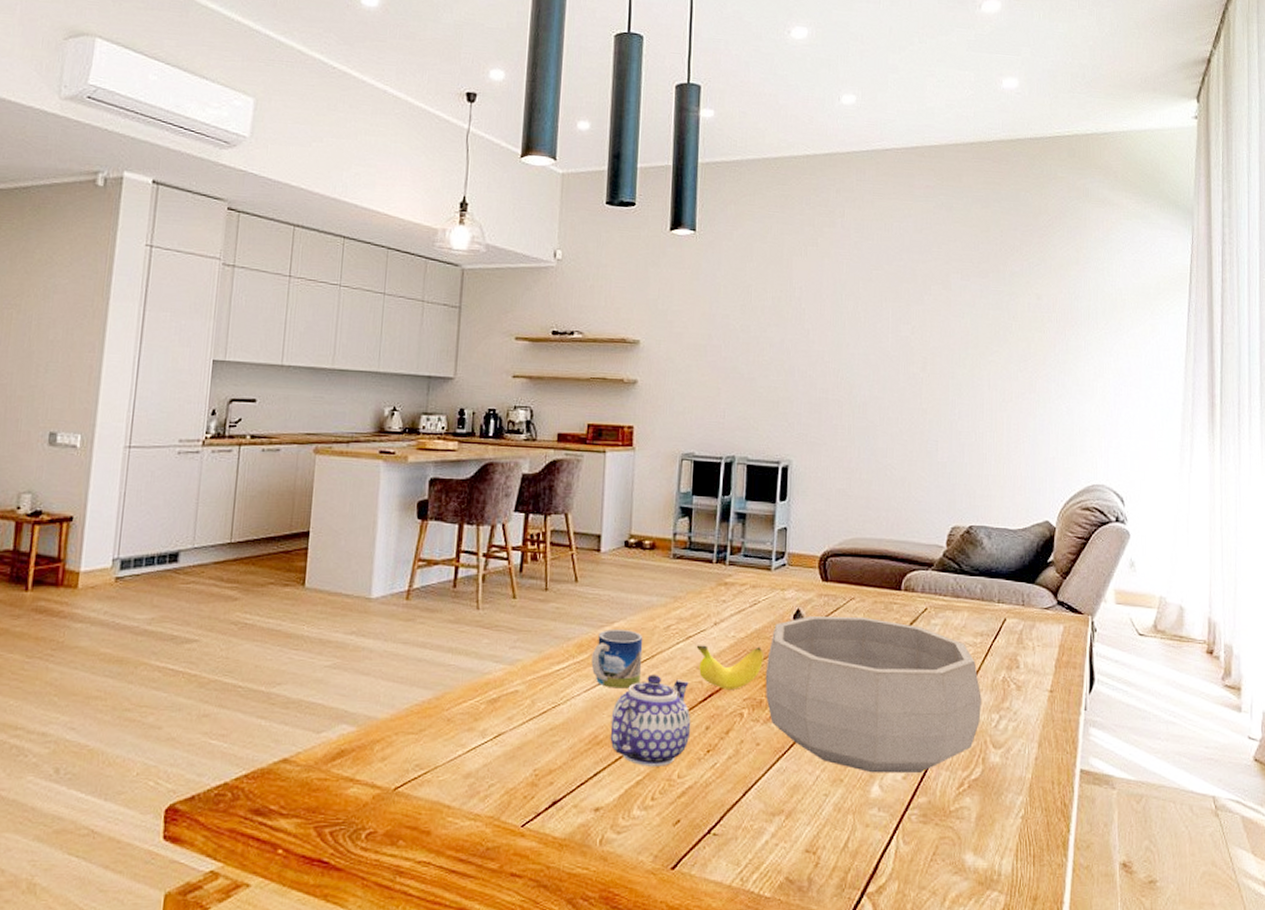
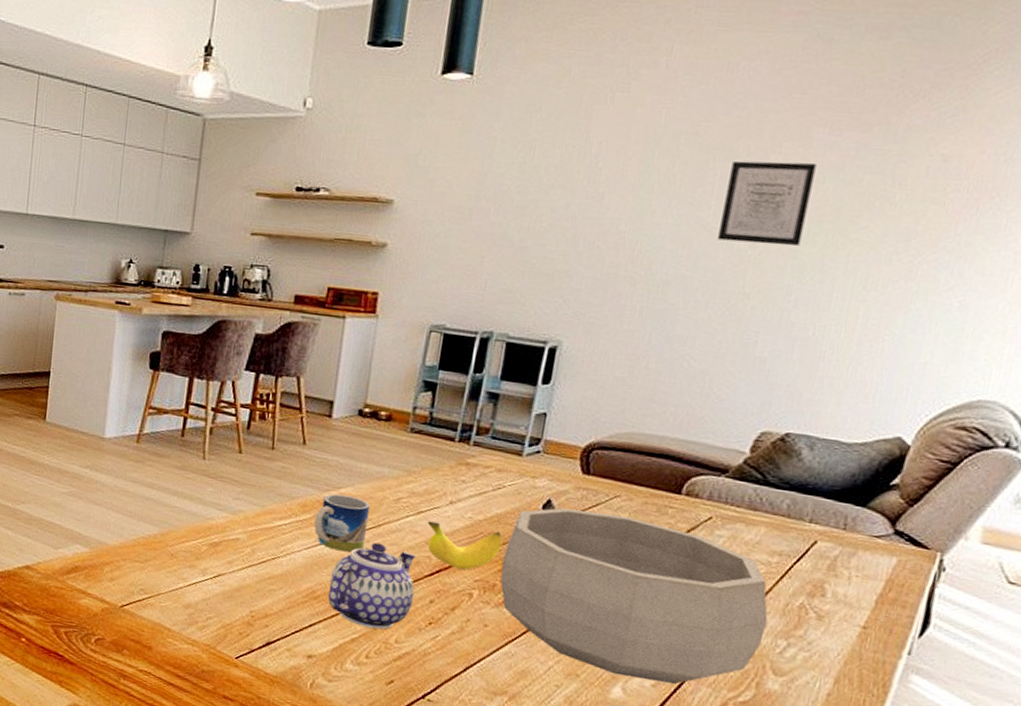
wall art: none [897,301,956,369] -> present [718,160,816,247]

